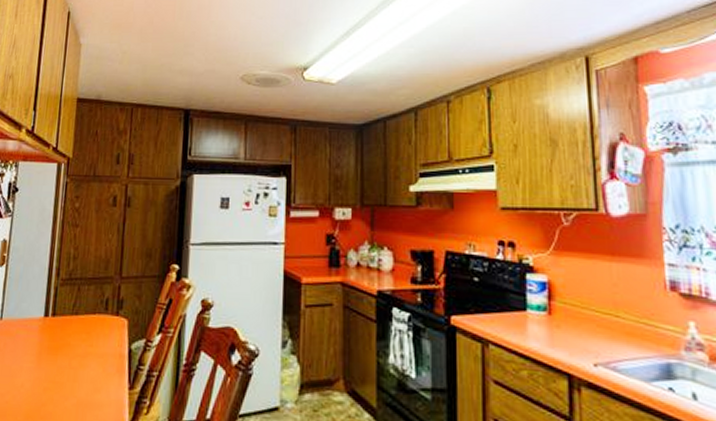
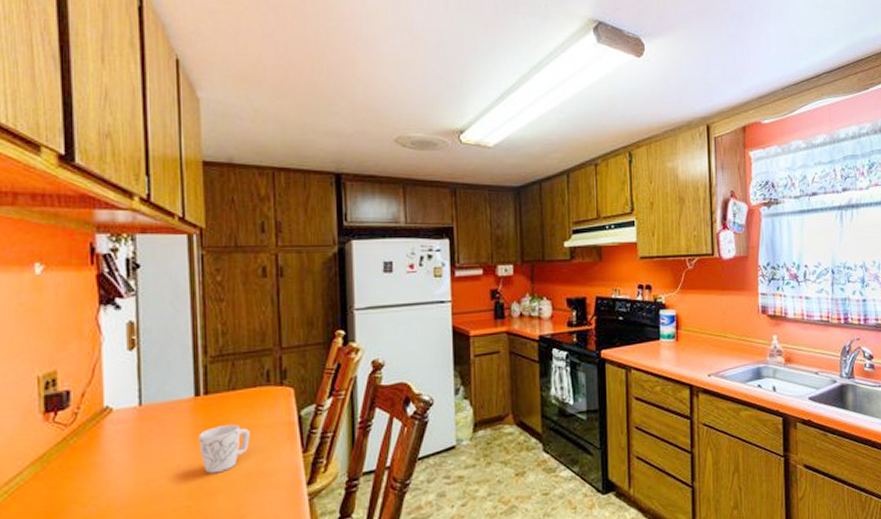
mug: none [41,348,85,398] -> present [198,424,250,474]

